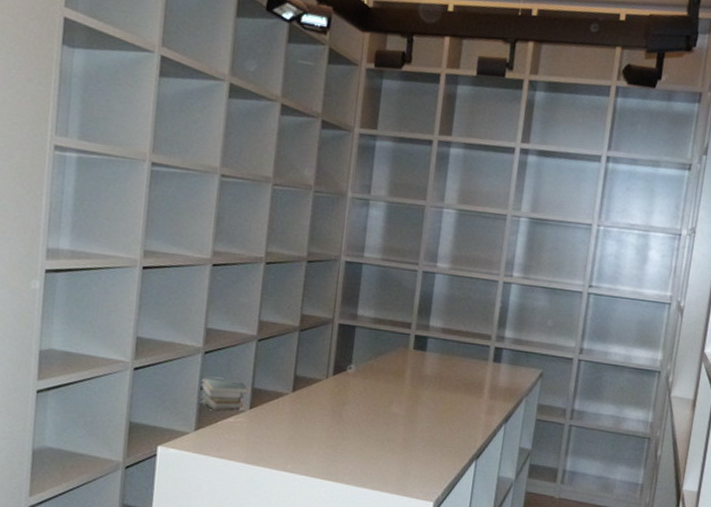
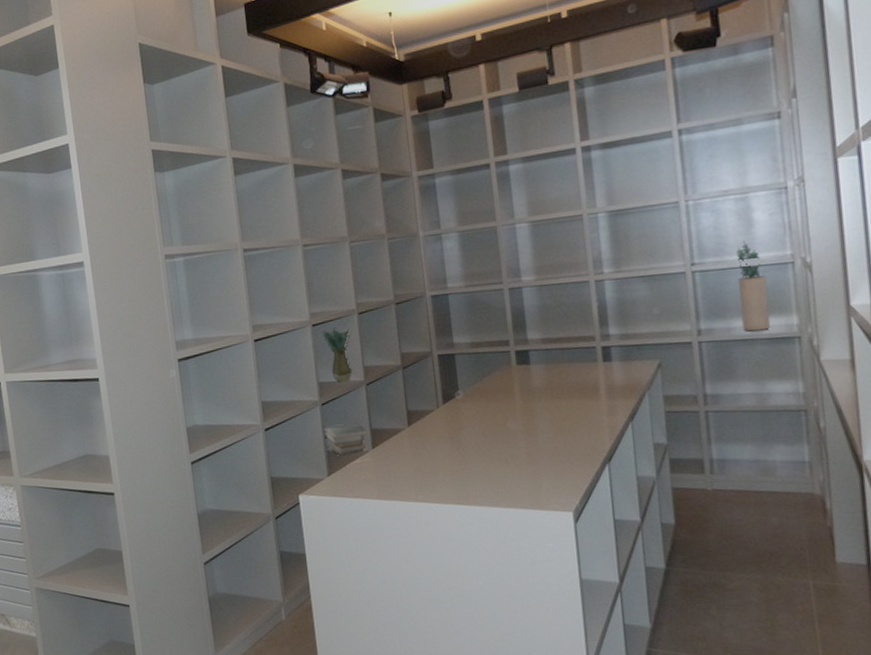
vase: none [221,272,252,333] -> present [322,328,353,383]
vase: none [617,275,646,360] -> present [737,241,771,332]

